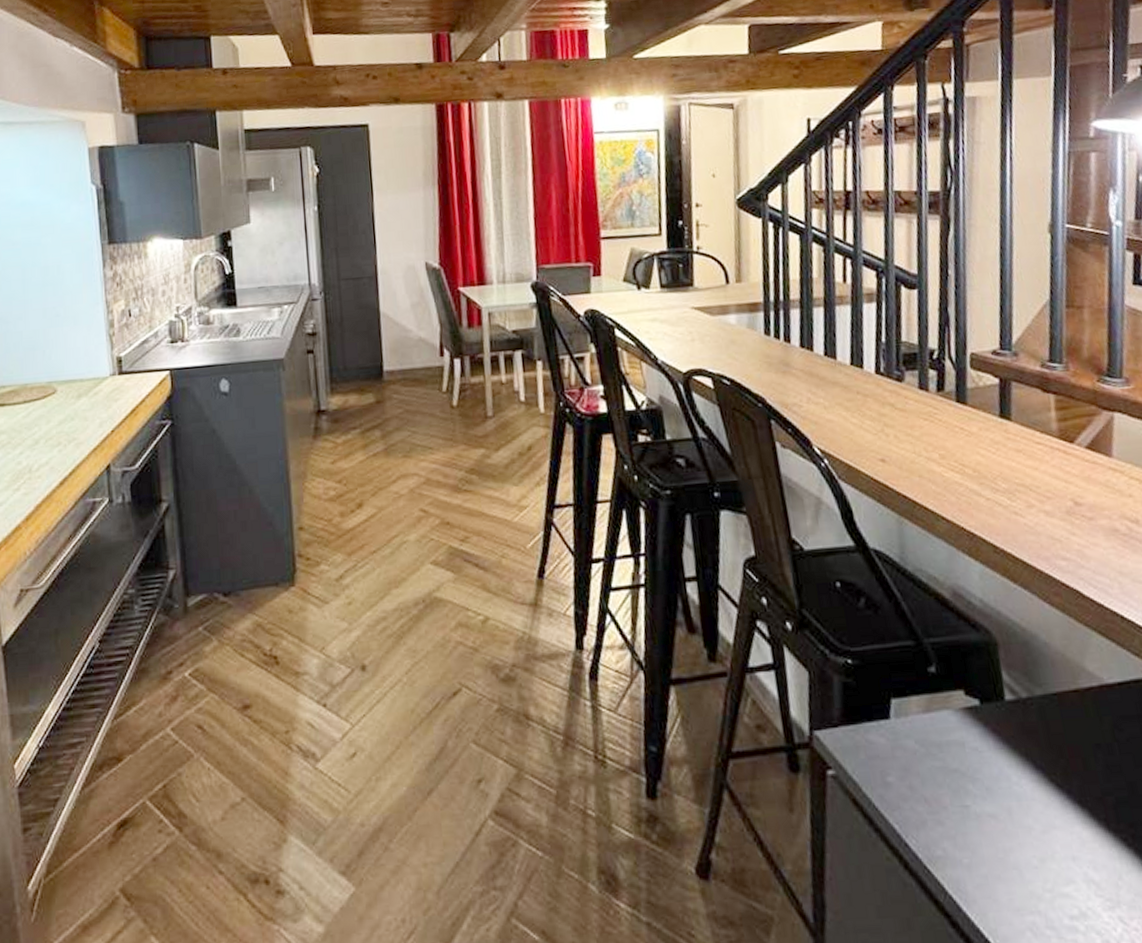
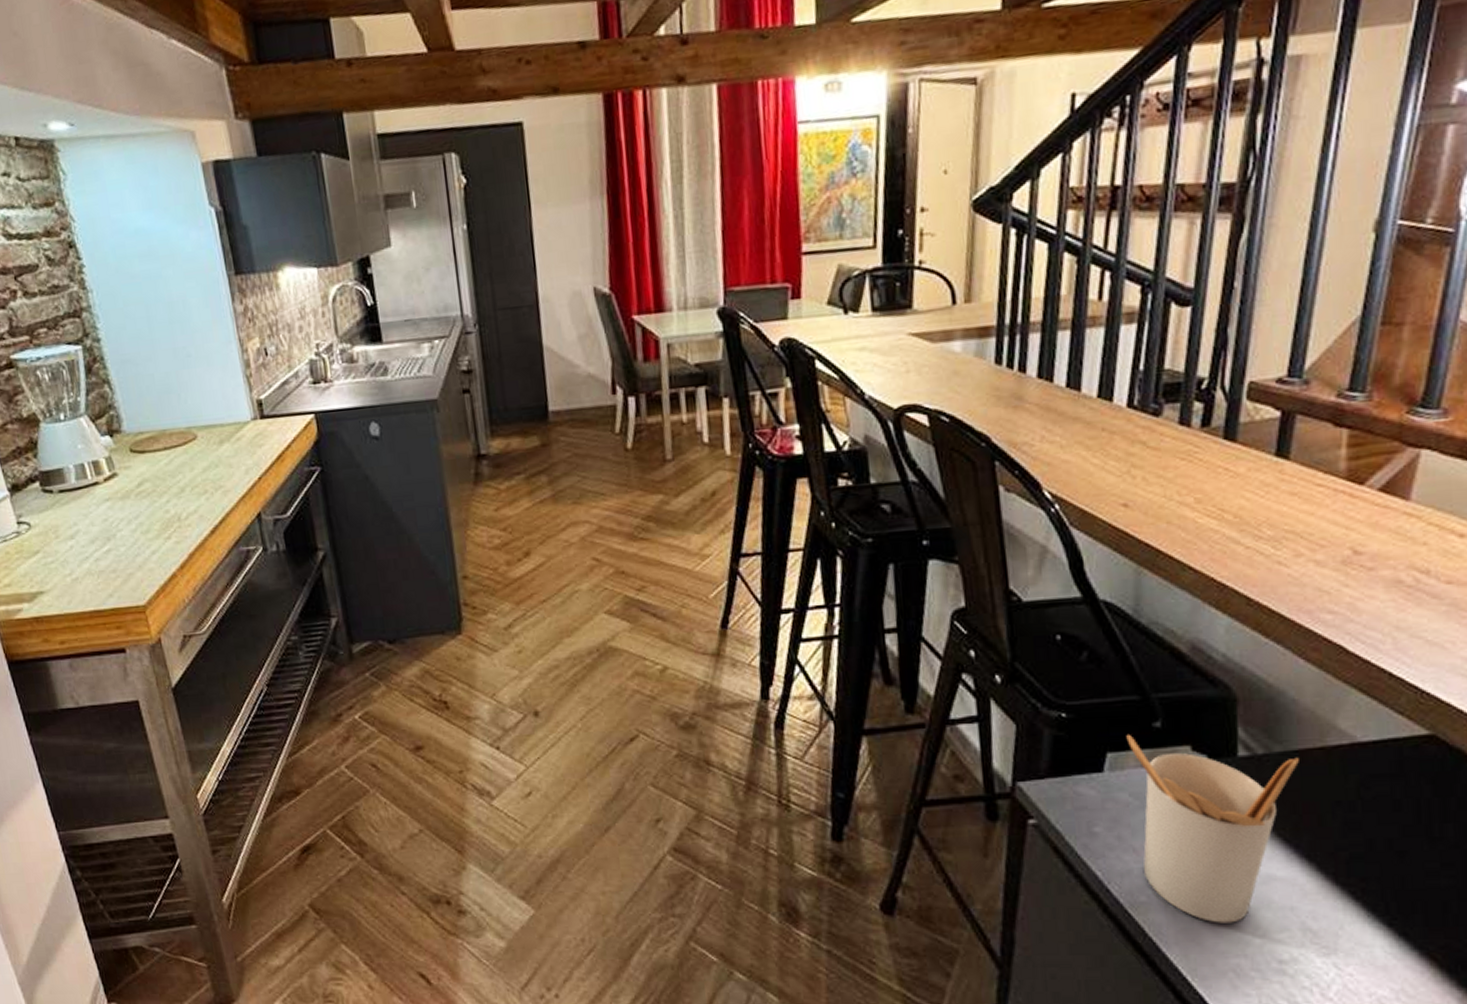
utensil holder: none [906,679,1059,877] -> present [1126,734,1299,923]

